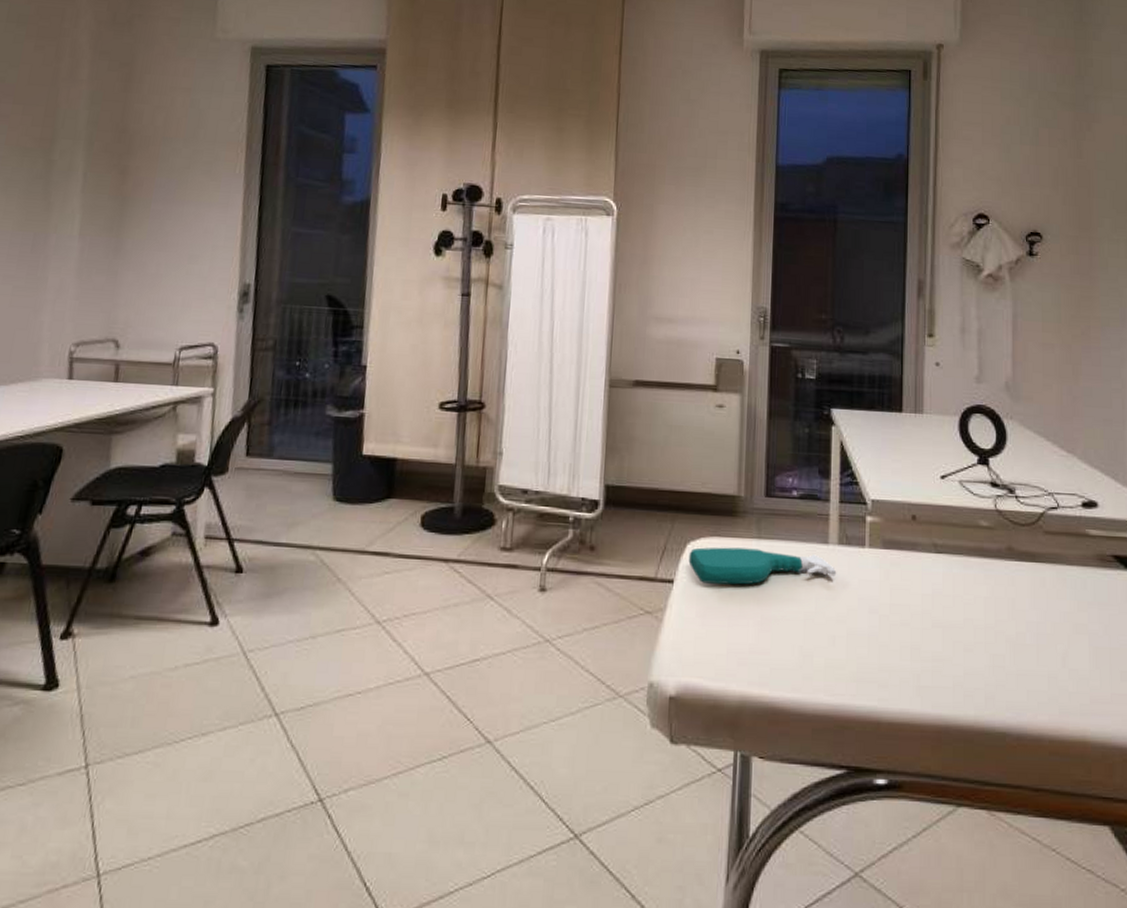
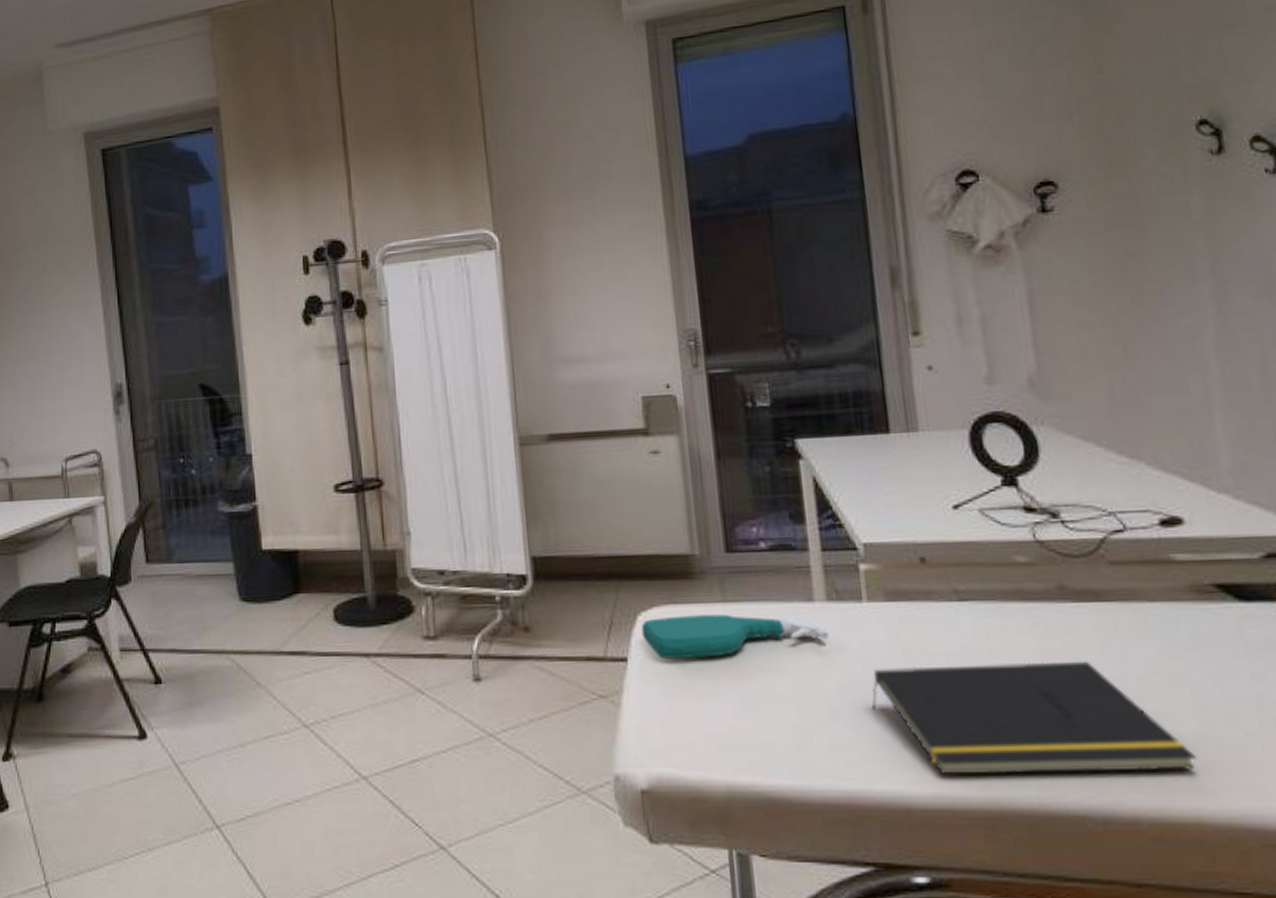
notepad: none [861,604,1087,700] -> present [871,660,1197,775]

